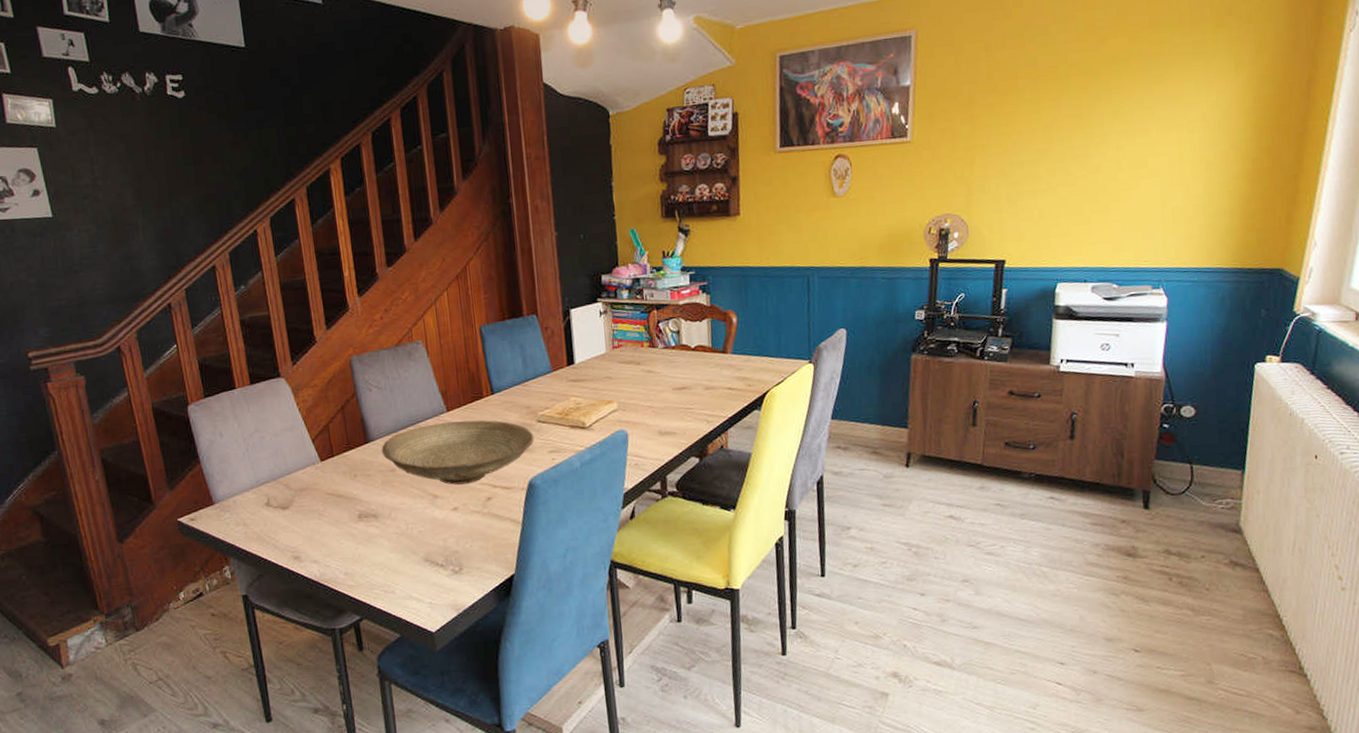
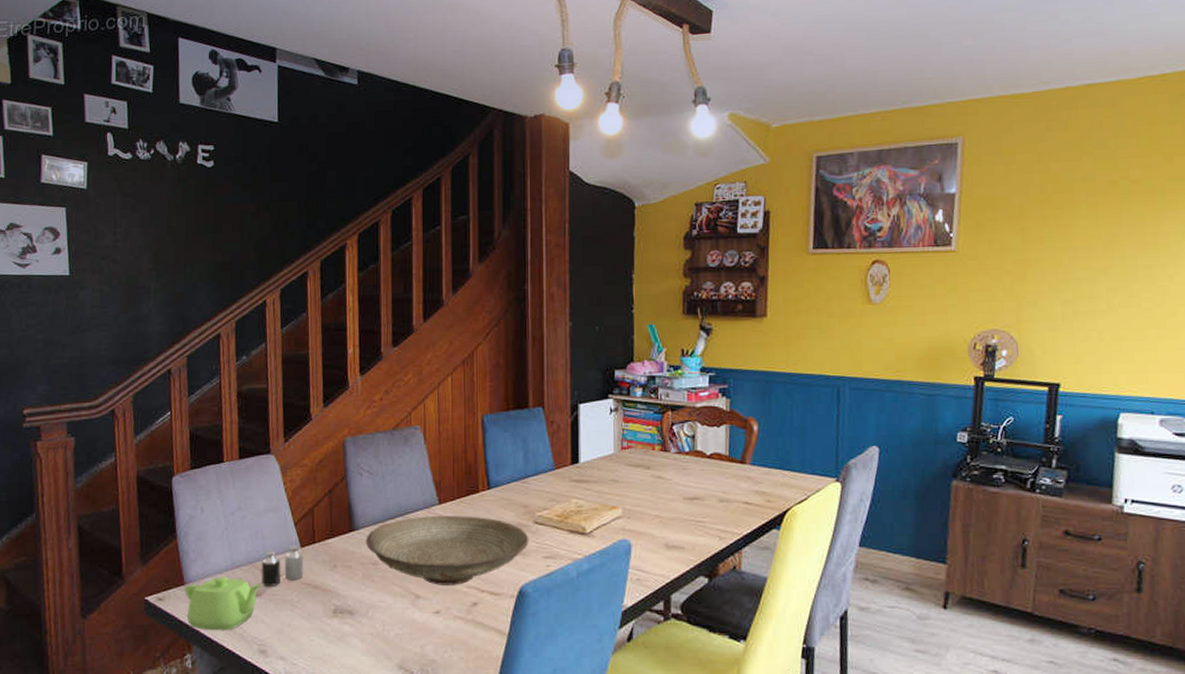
teapot: none [214,493,289,544] -> present [185,576,263,631]
candle: none [284,460,326,499] -> present [261,545,303,586]

